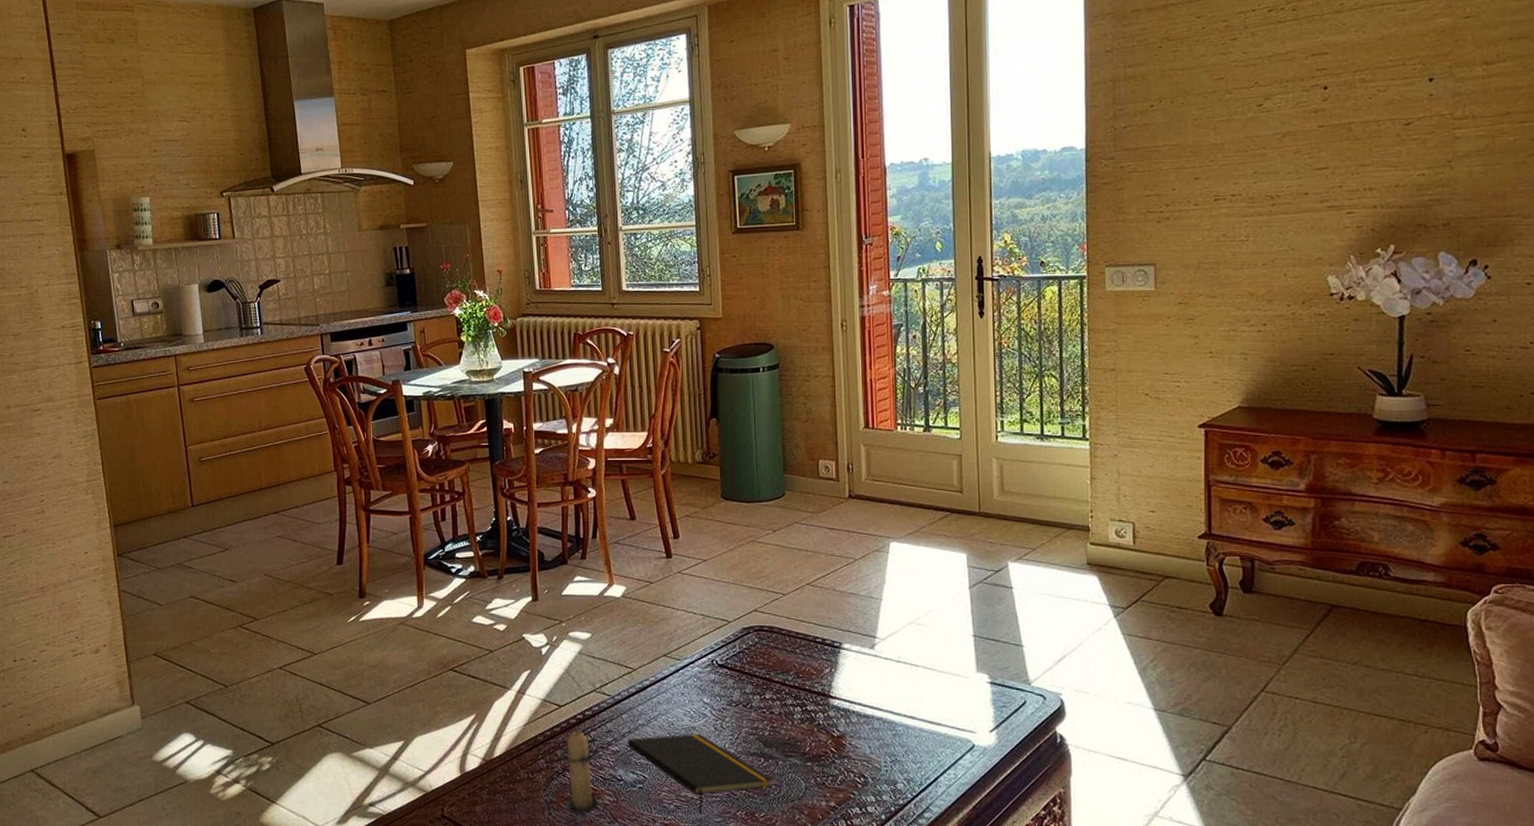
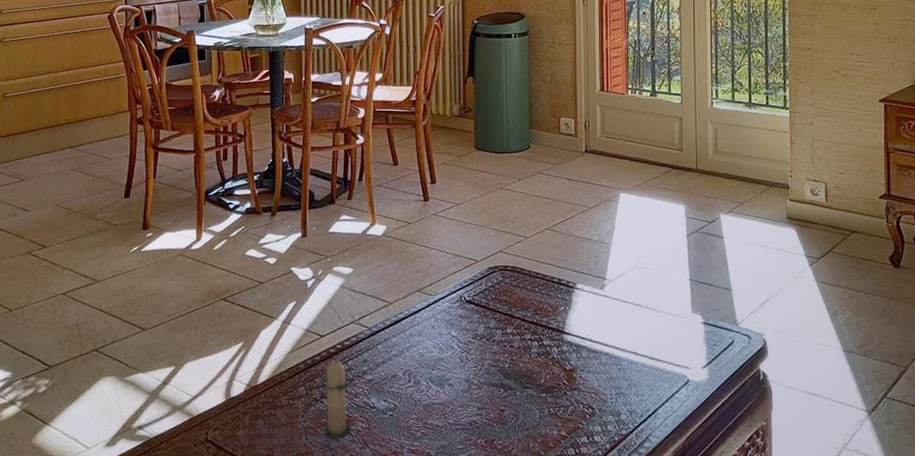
notepad: present [627,734,773,814] -> none [381,365,511,441]

